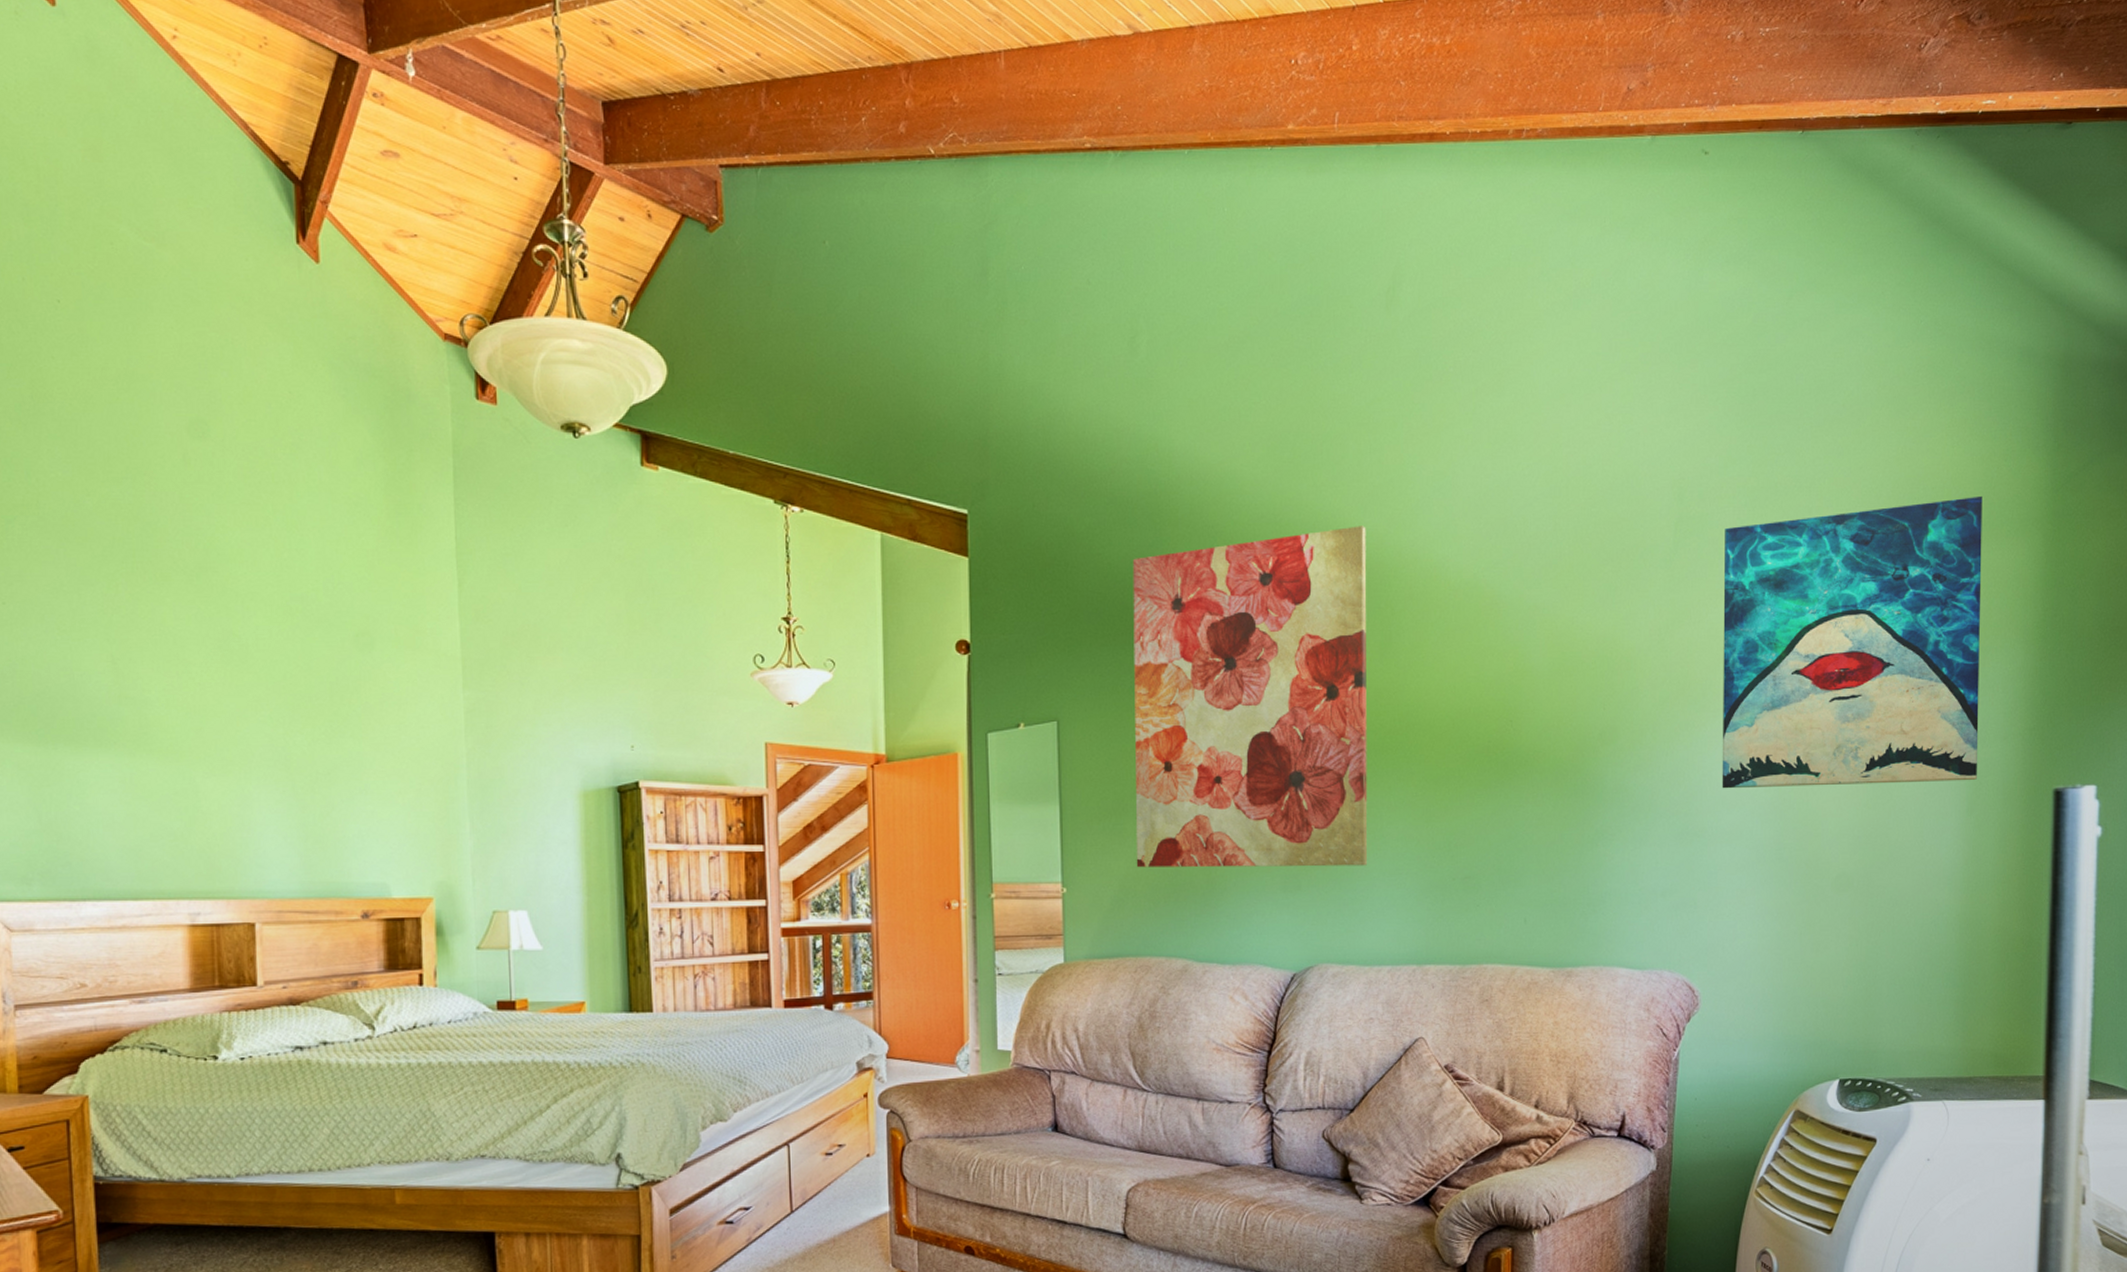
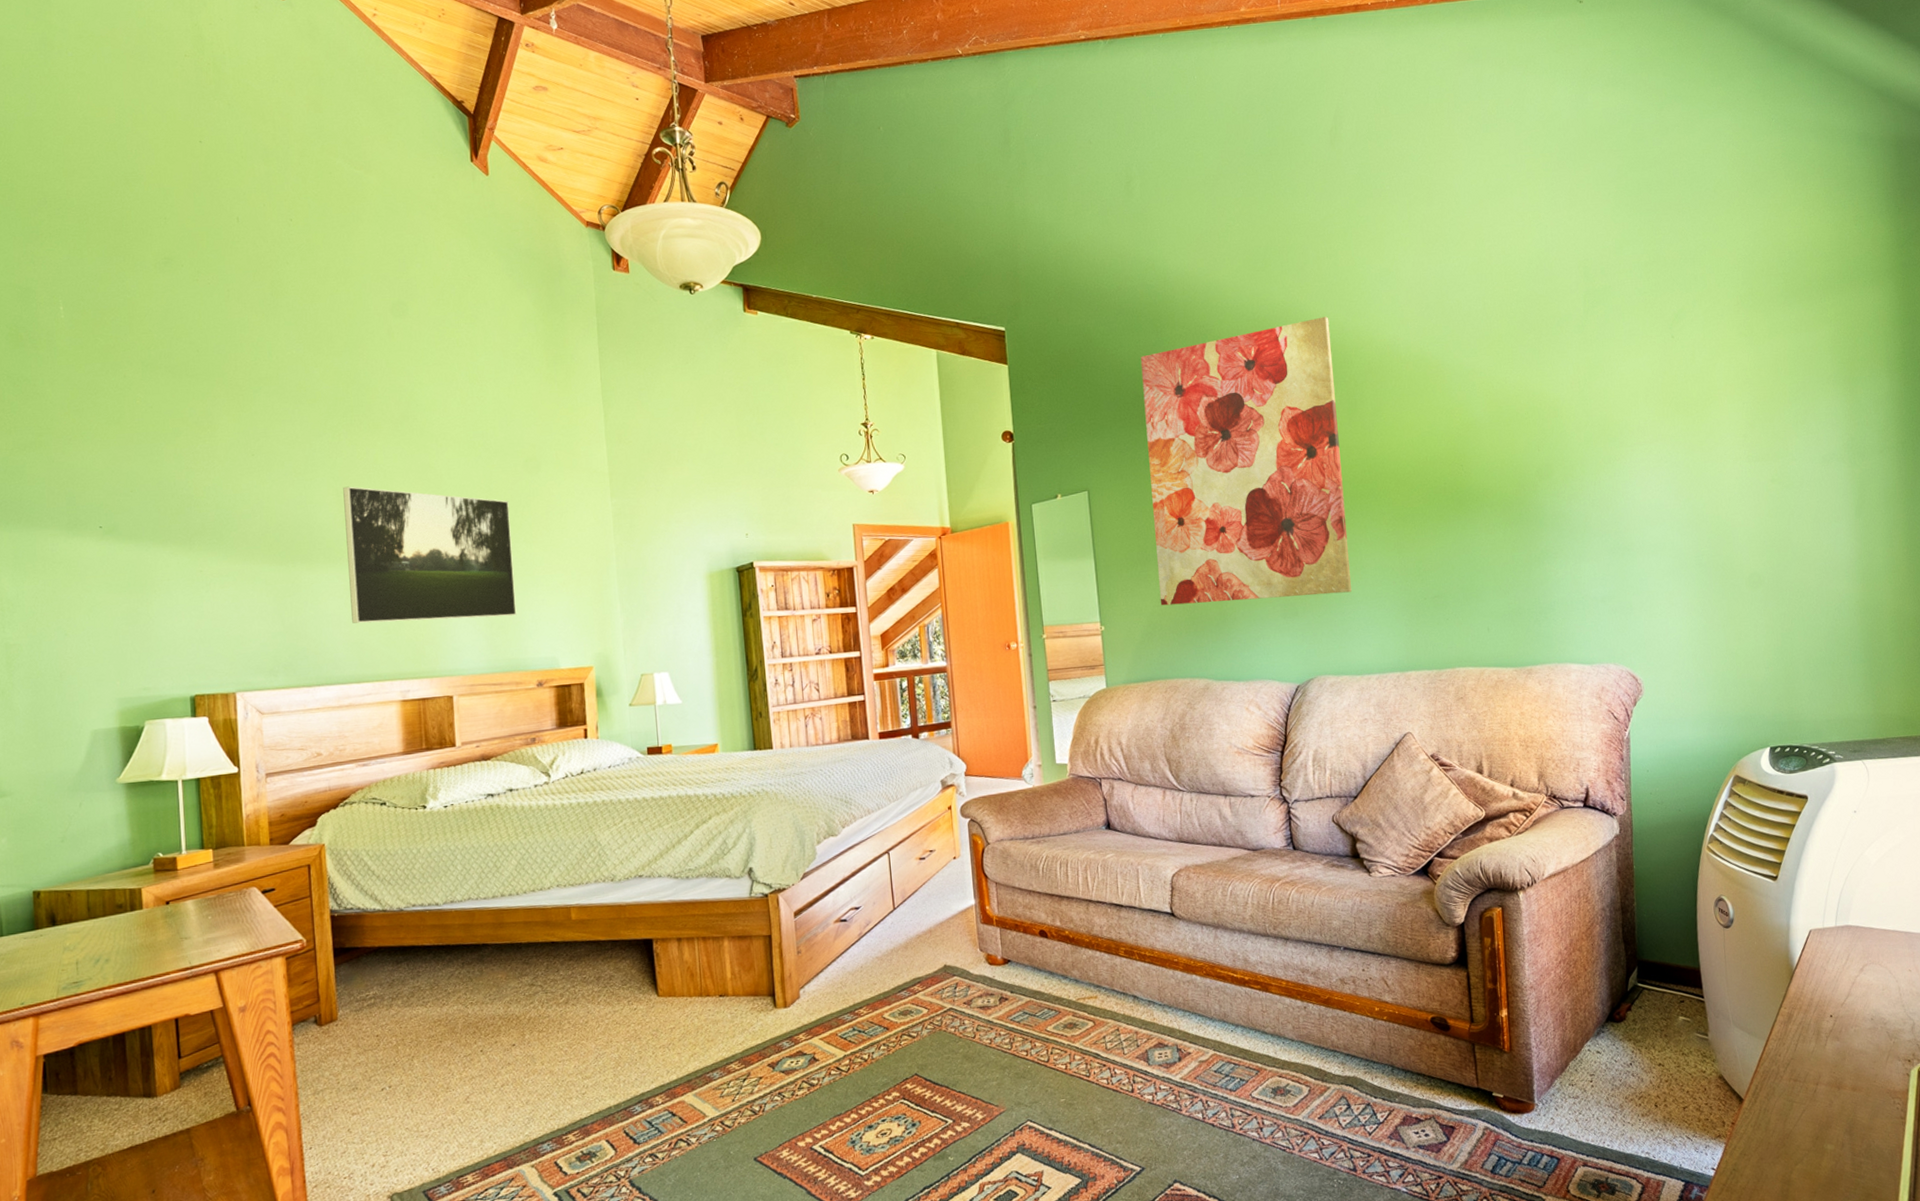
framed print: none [120,652,339,829] -> present [343,486,517,623]
wall art: present [1722,495,1982,789] -> none [1626,254,1861,509]

